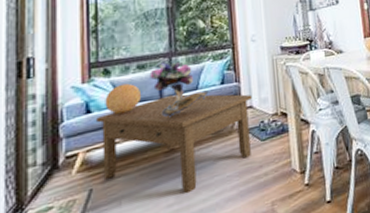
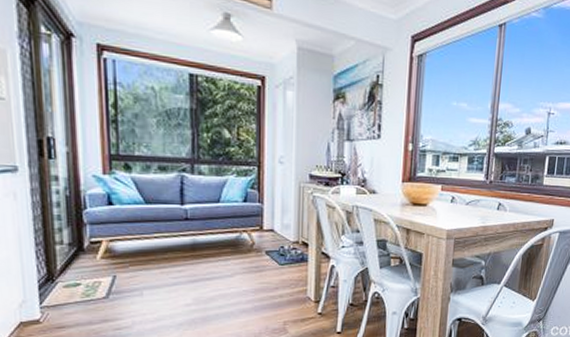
coffee table: present [97,94,253,194] -> none [118,202,275,298]
decorative sphere: present [105,83,142,114] -> none [126,182,163,211]
bouquet: present [149,59,209,118] -> none [171,164,231,224]

